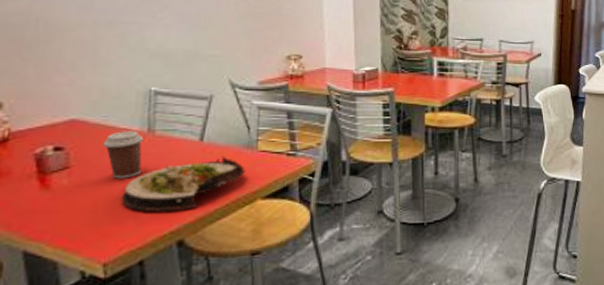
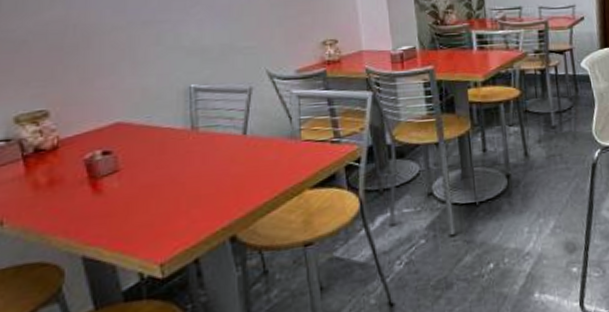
coffee cup: present [103,131,144,179] -> none [149,129,190,179]
salad plate: present [120,156,246,212] -> none [171,148,291,209]

